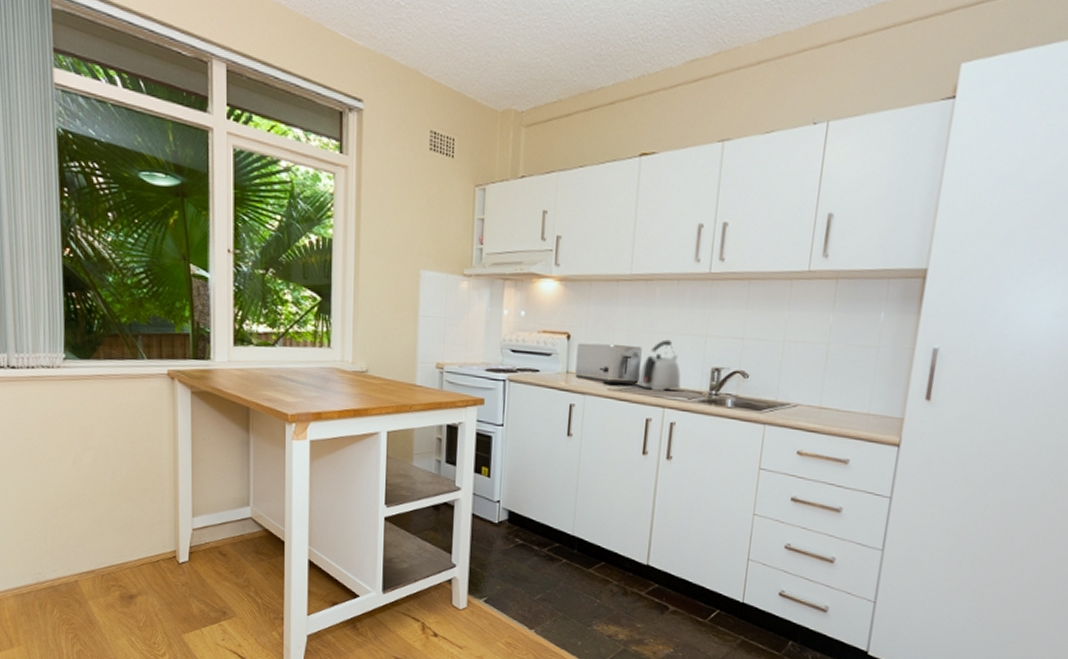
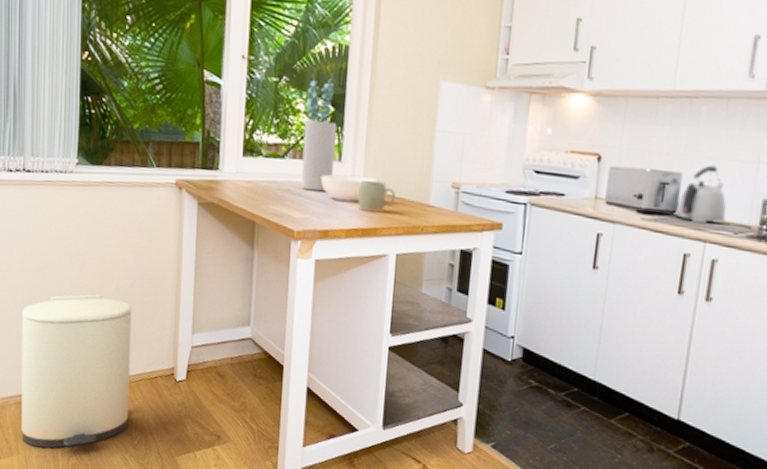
pedal bin: none [15,485,133,638] -> present [21,294,132,449]
vase: none [292,264,324,377] -> present [301,73,336,192]
bowl: none [311,360,368,385] -> present [320,174,379,202]
mug: none [348,363,383,394] -> present [357,179,395,213]

